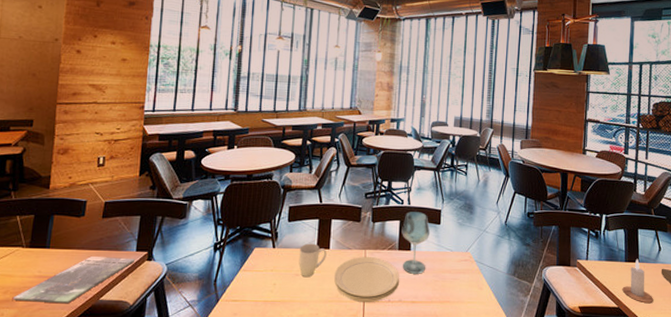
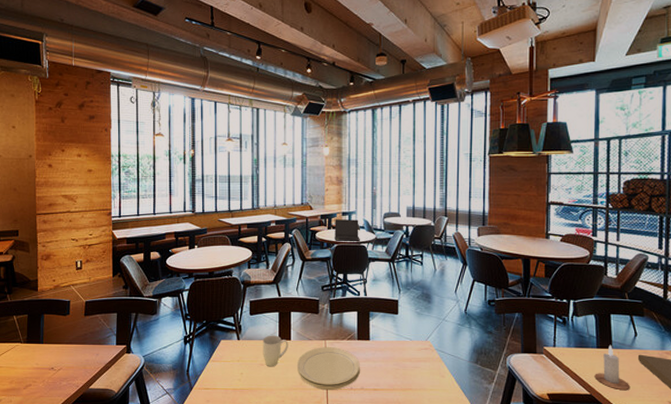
magazine: present [12,255,136,304] -> none [17,349,116,392]
laptop: none [382,125,407,149] -> present [335,219,360,241]
wine glass: present [402,212,431,274] -> none [360,303,389,363]

